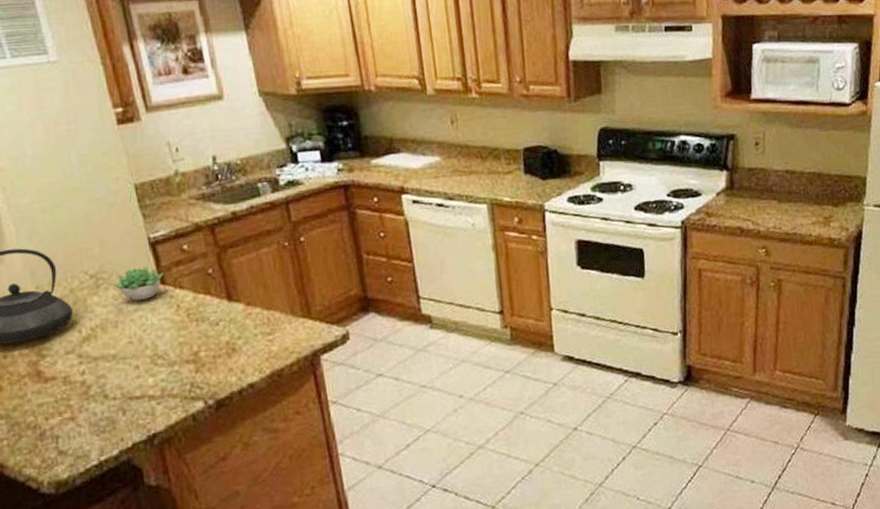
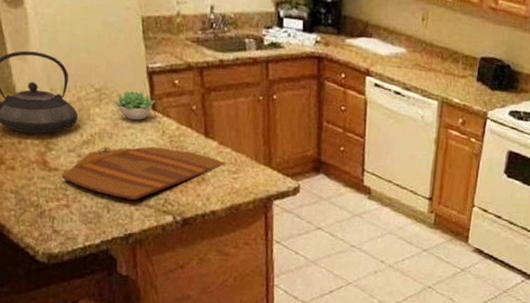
cutting board: none [60,321,257,395] -> present [61,146,225,200]

